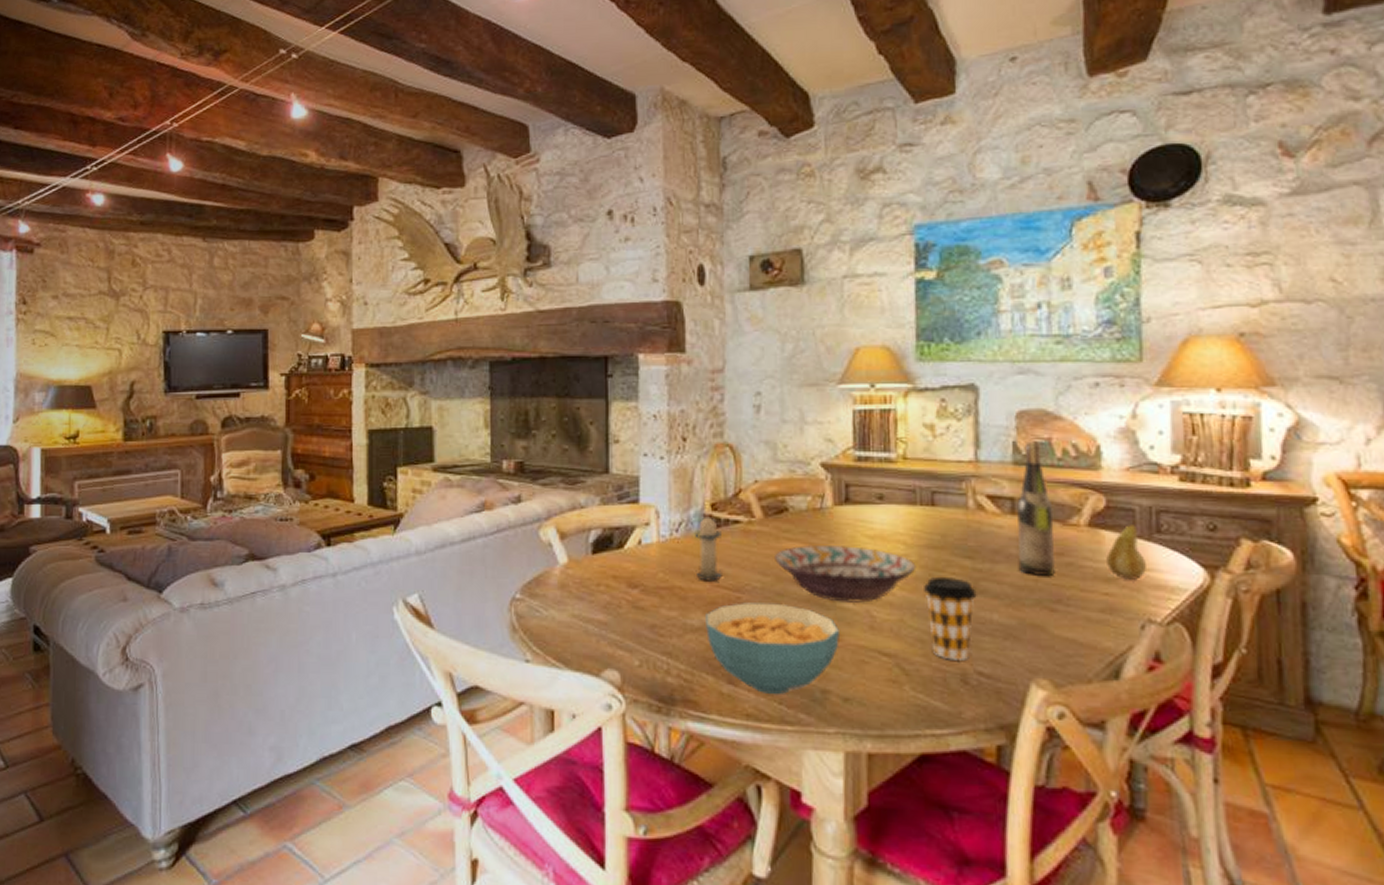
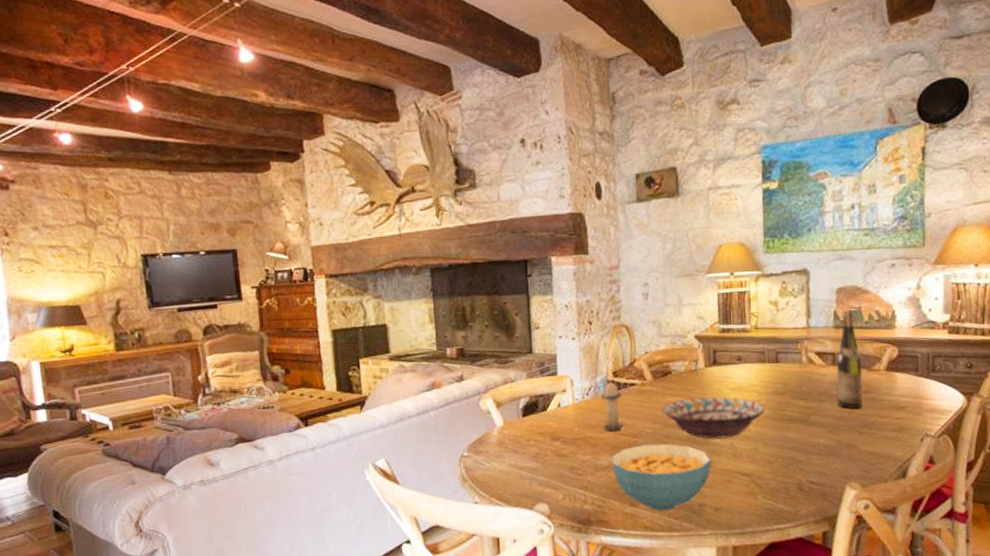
coffee cup: present [924,577,977,660] -> none [771,415,809,475]
fruit: present [1106,525,1146,580] -> none [898,367,925,407]

